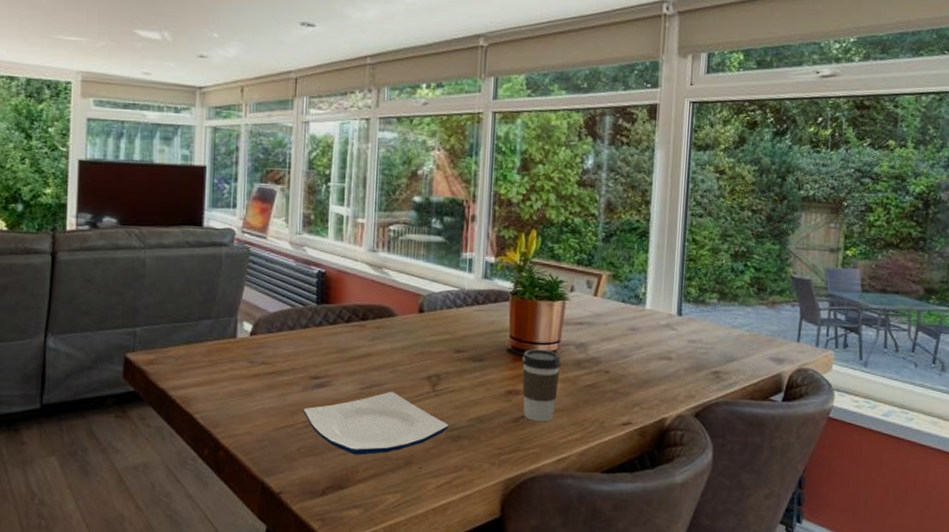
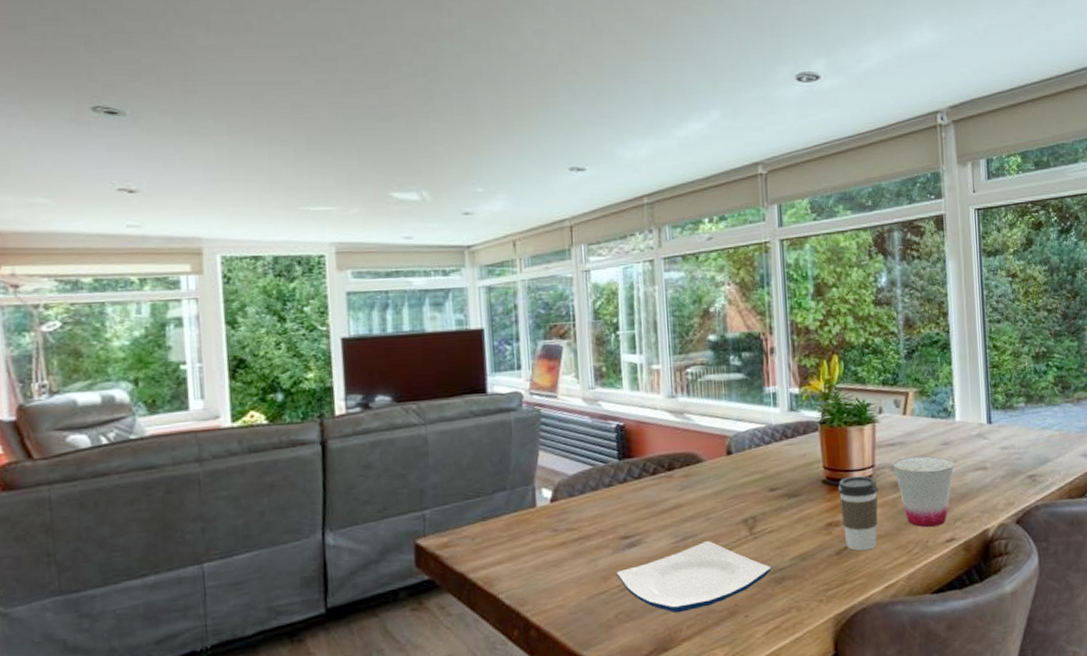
cup: none [579,337,639,409] -> present [893,455,955,528]

